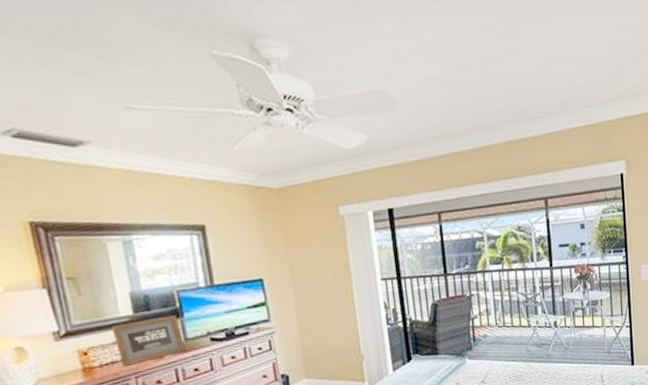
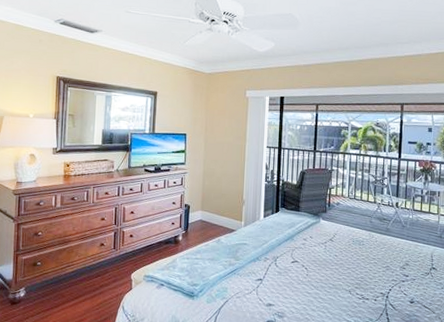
picture frame: present [110,315,186,366] -> none [86,149,128,179]

